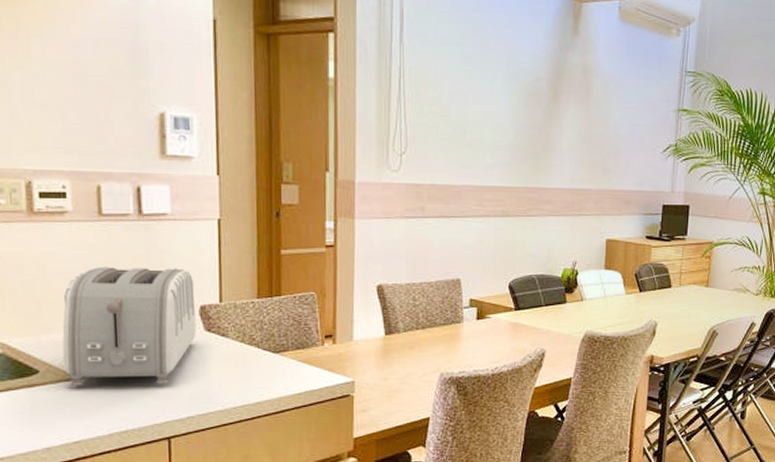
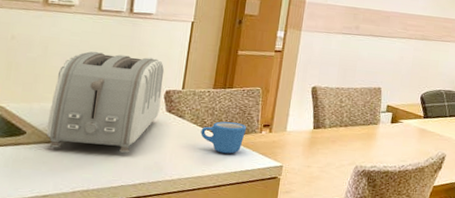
mug: none [250,336,306,373] -> present [200,121,247,154]

